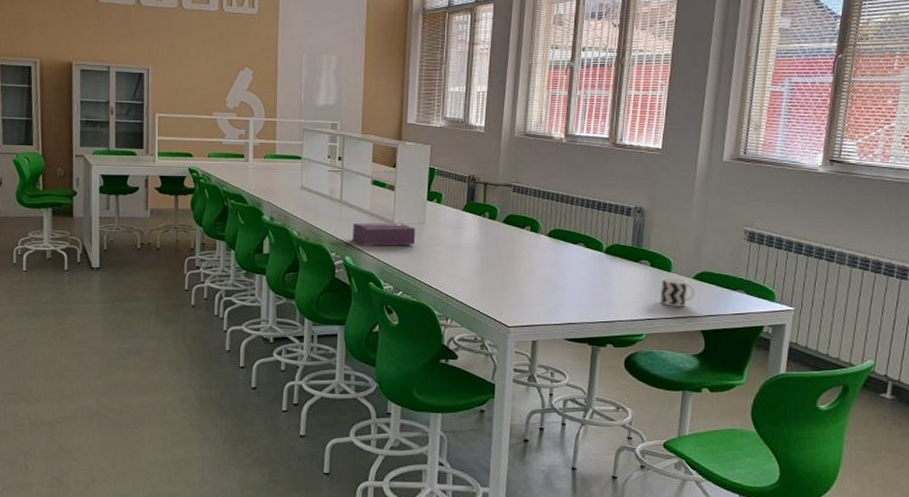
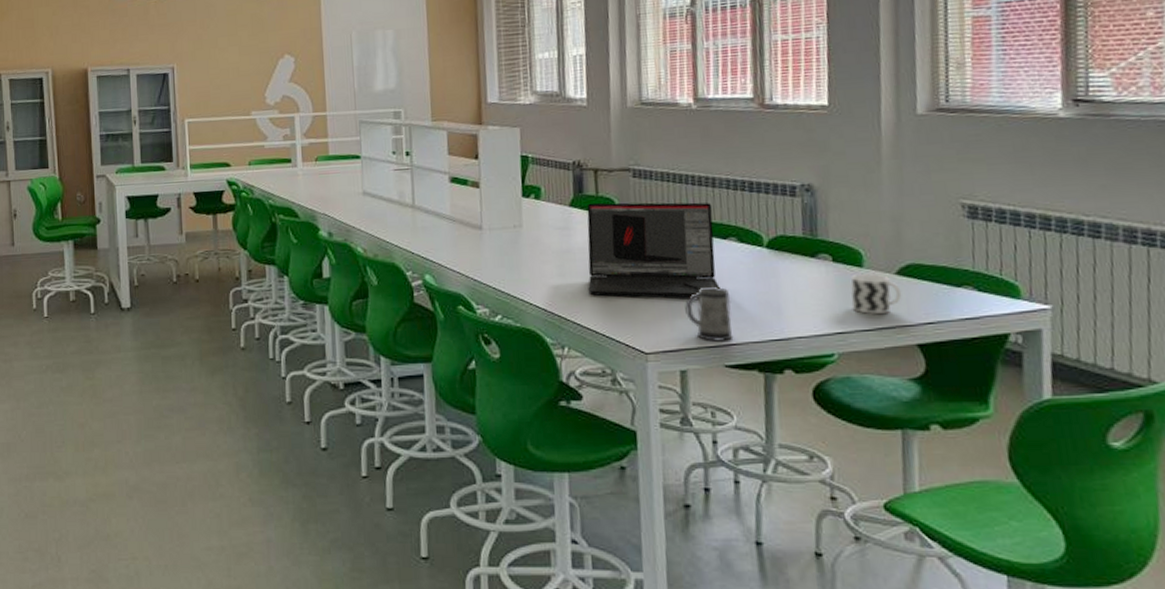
tissue box: present [352,222,416,247] -> none [430,226,512,261]
laptop: none [470,209,569,287] -> present [586,202,720,298]
mug: none [541,280,575,322] -> present [685,287,734,343]

